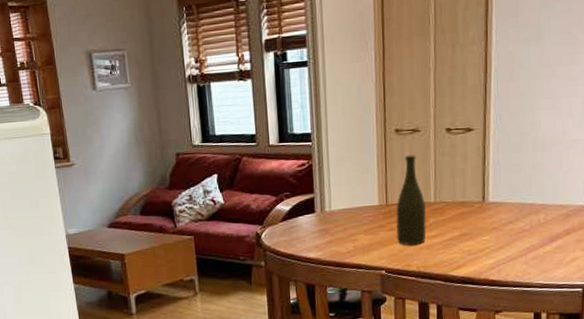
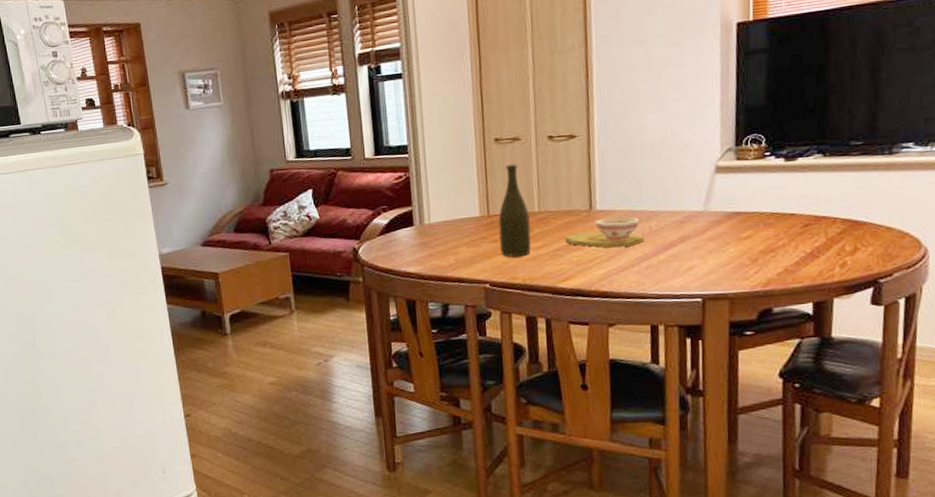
bowl: none [457,208,532,239] -> present [564,216,645,248]

